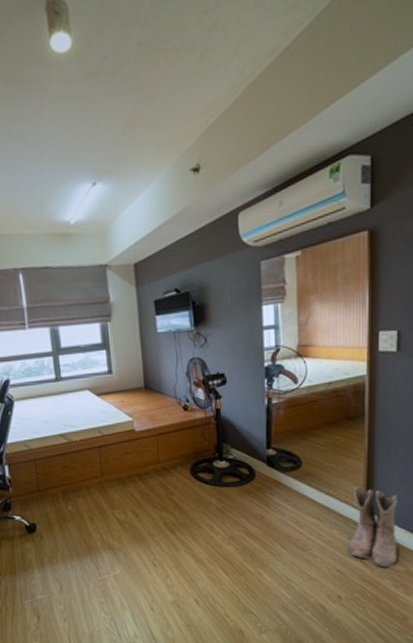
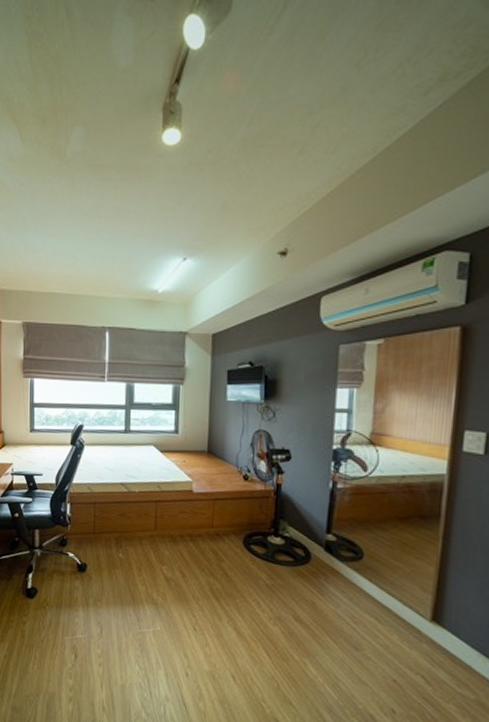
boots: present [348,486,399,568] -> none [408,592,474,692]

